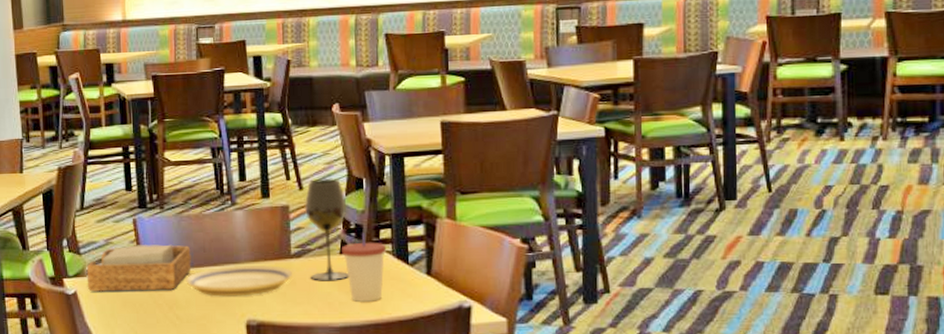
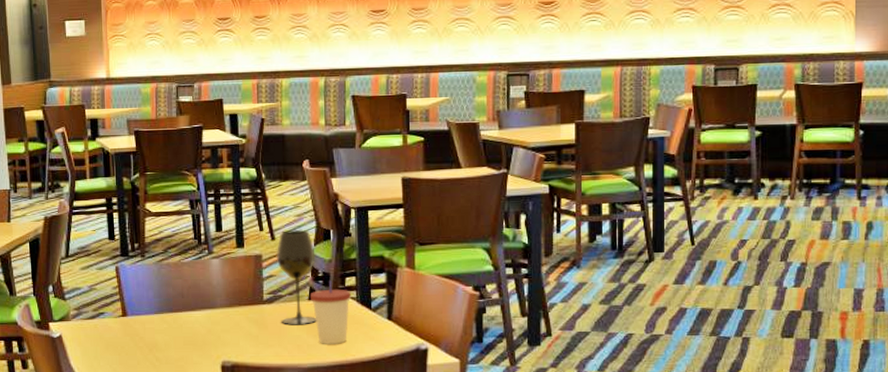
napkin holder: present [86,244,192,292] -> none [71,290,171,335]
plate: present [186,264,293,297] -> none [165,309,265,340]

